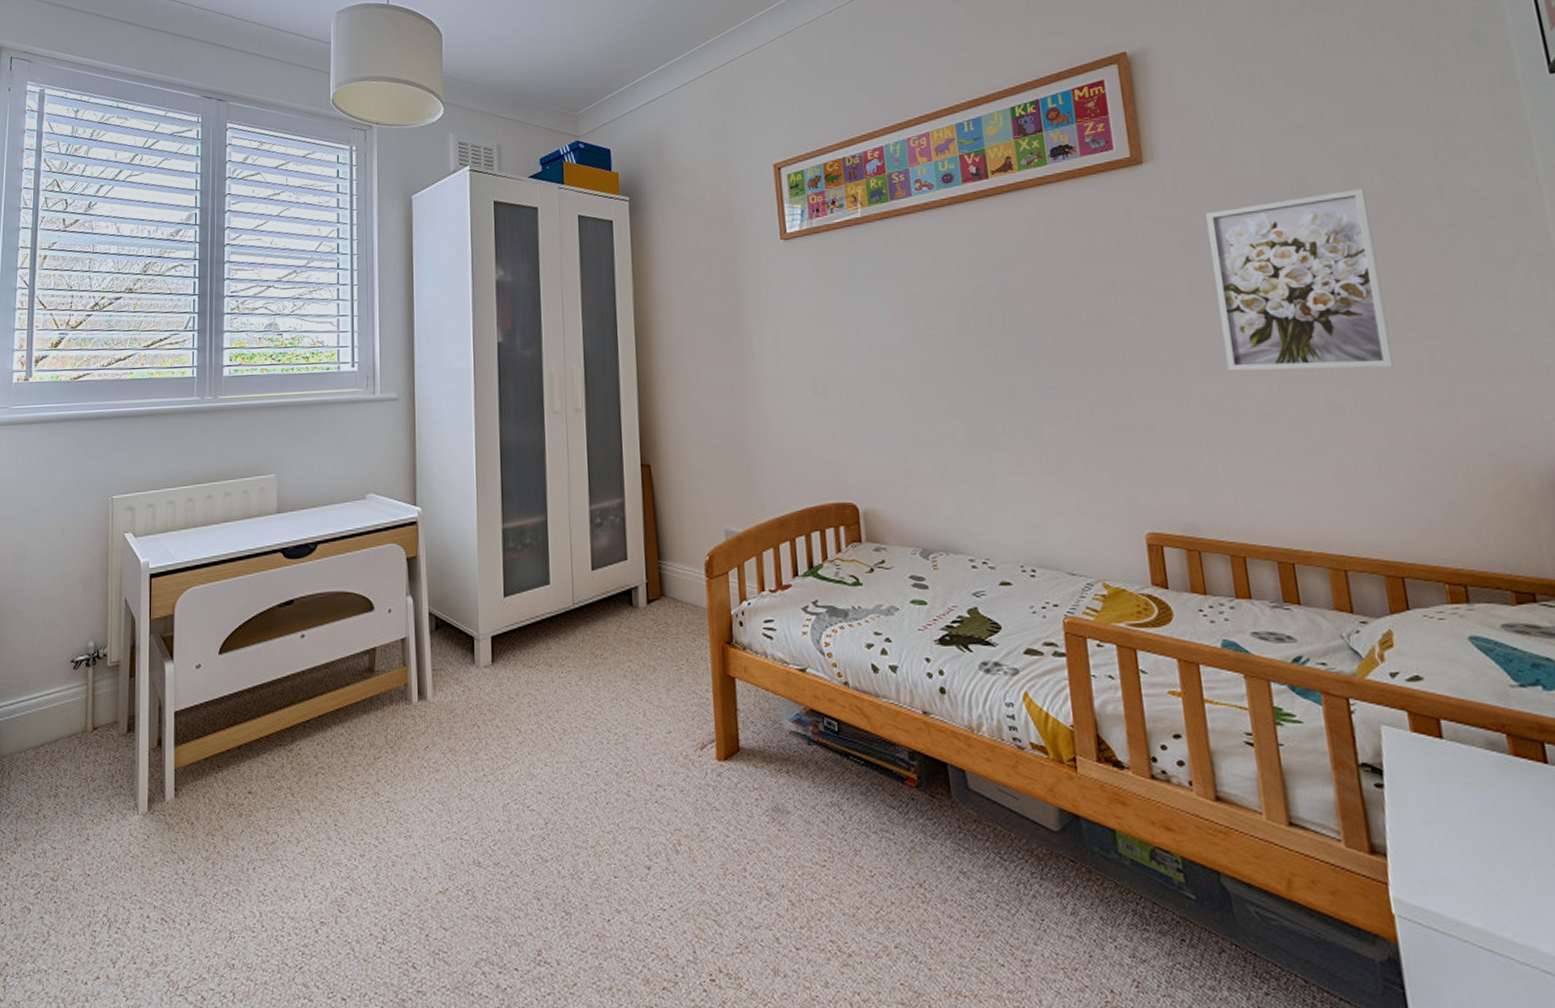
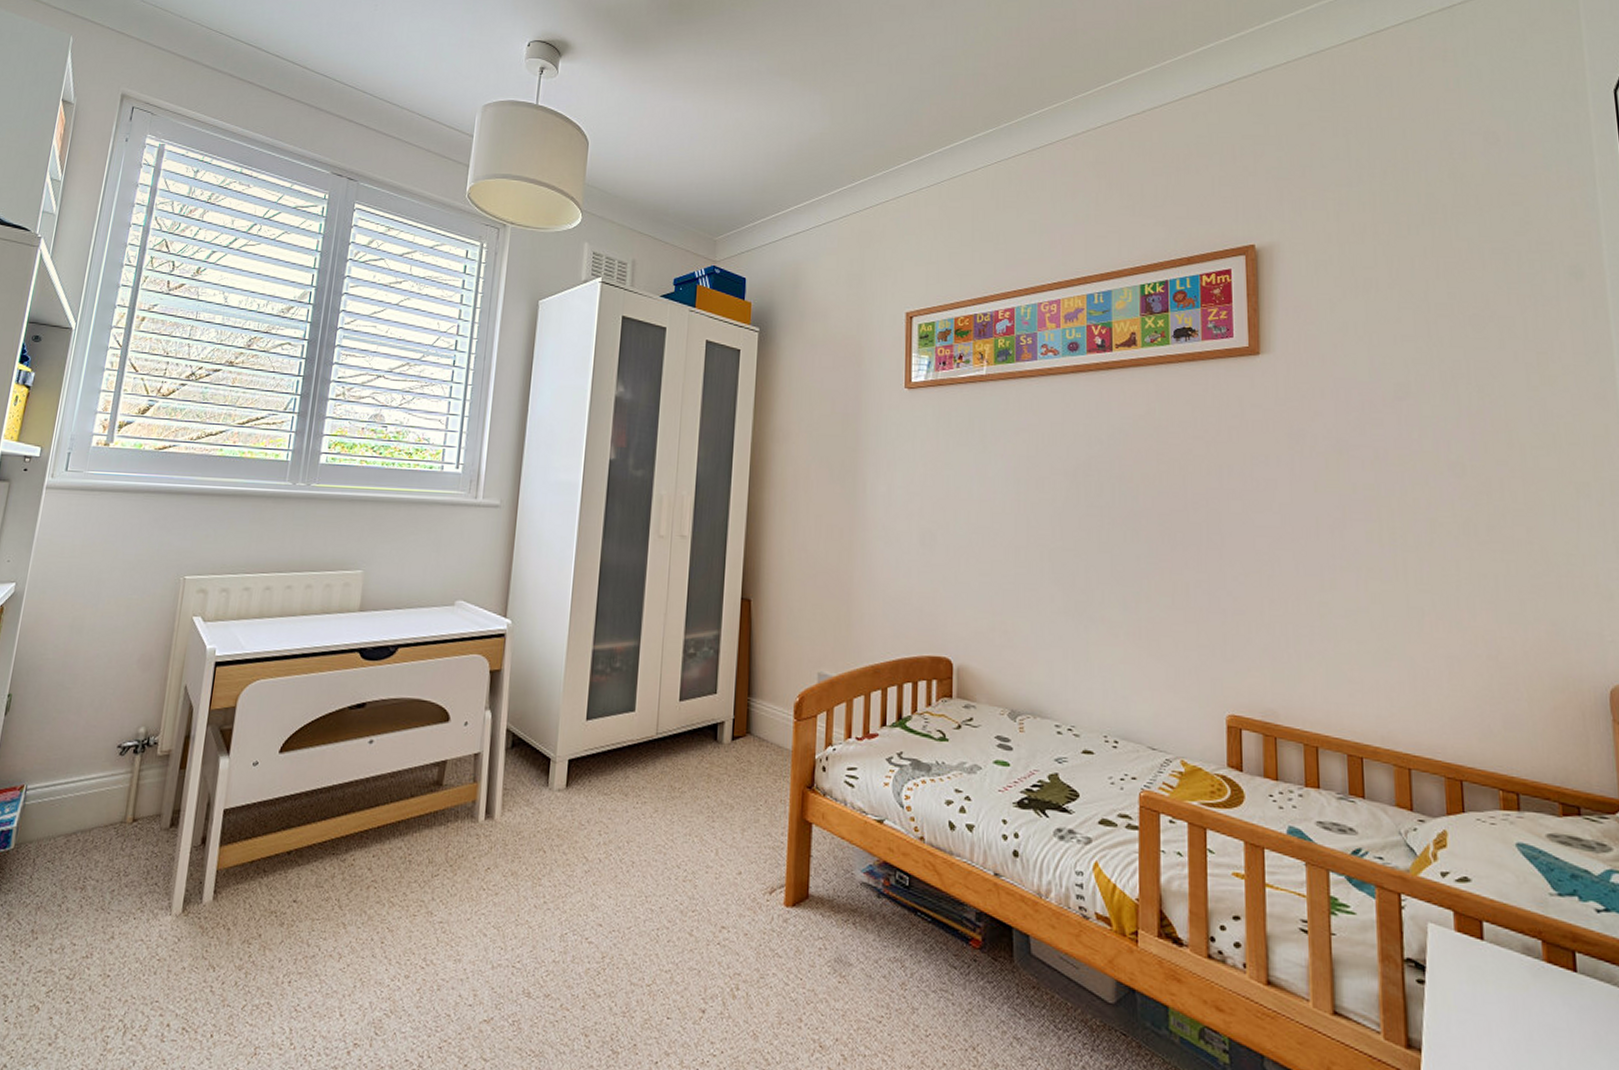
wall art: present [1206,188,1393,371] -> none [1314,402,1472,576]

